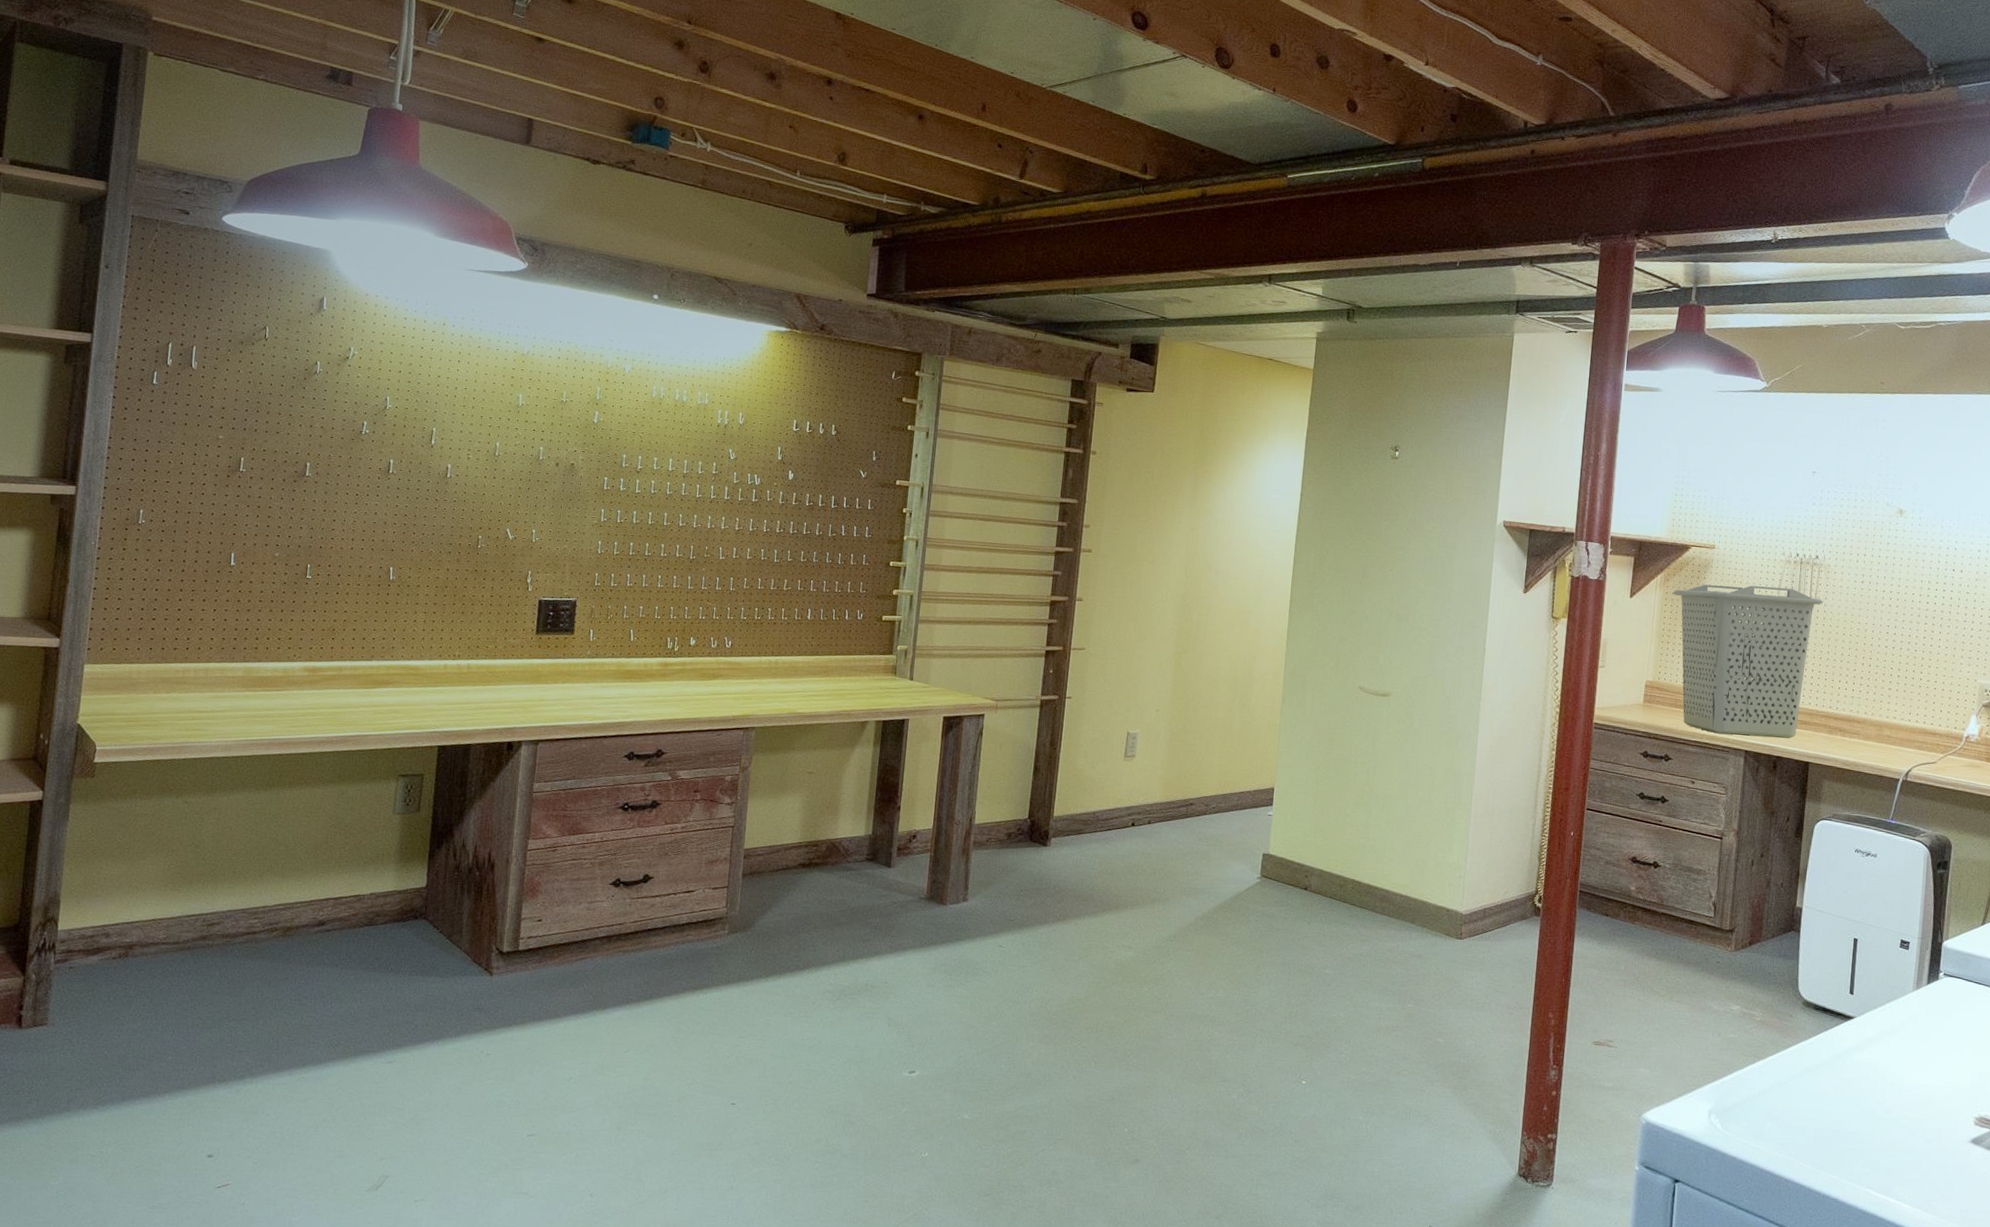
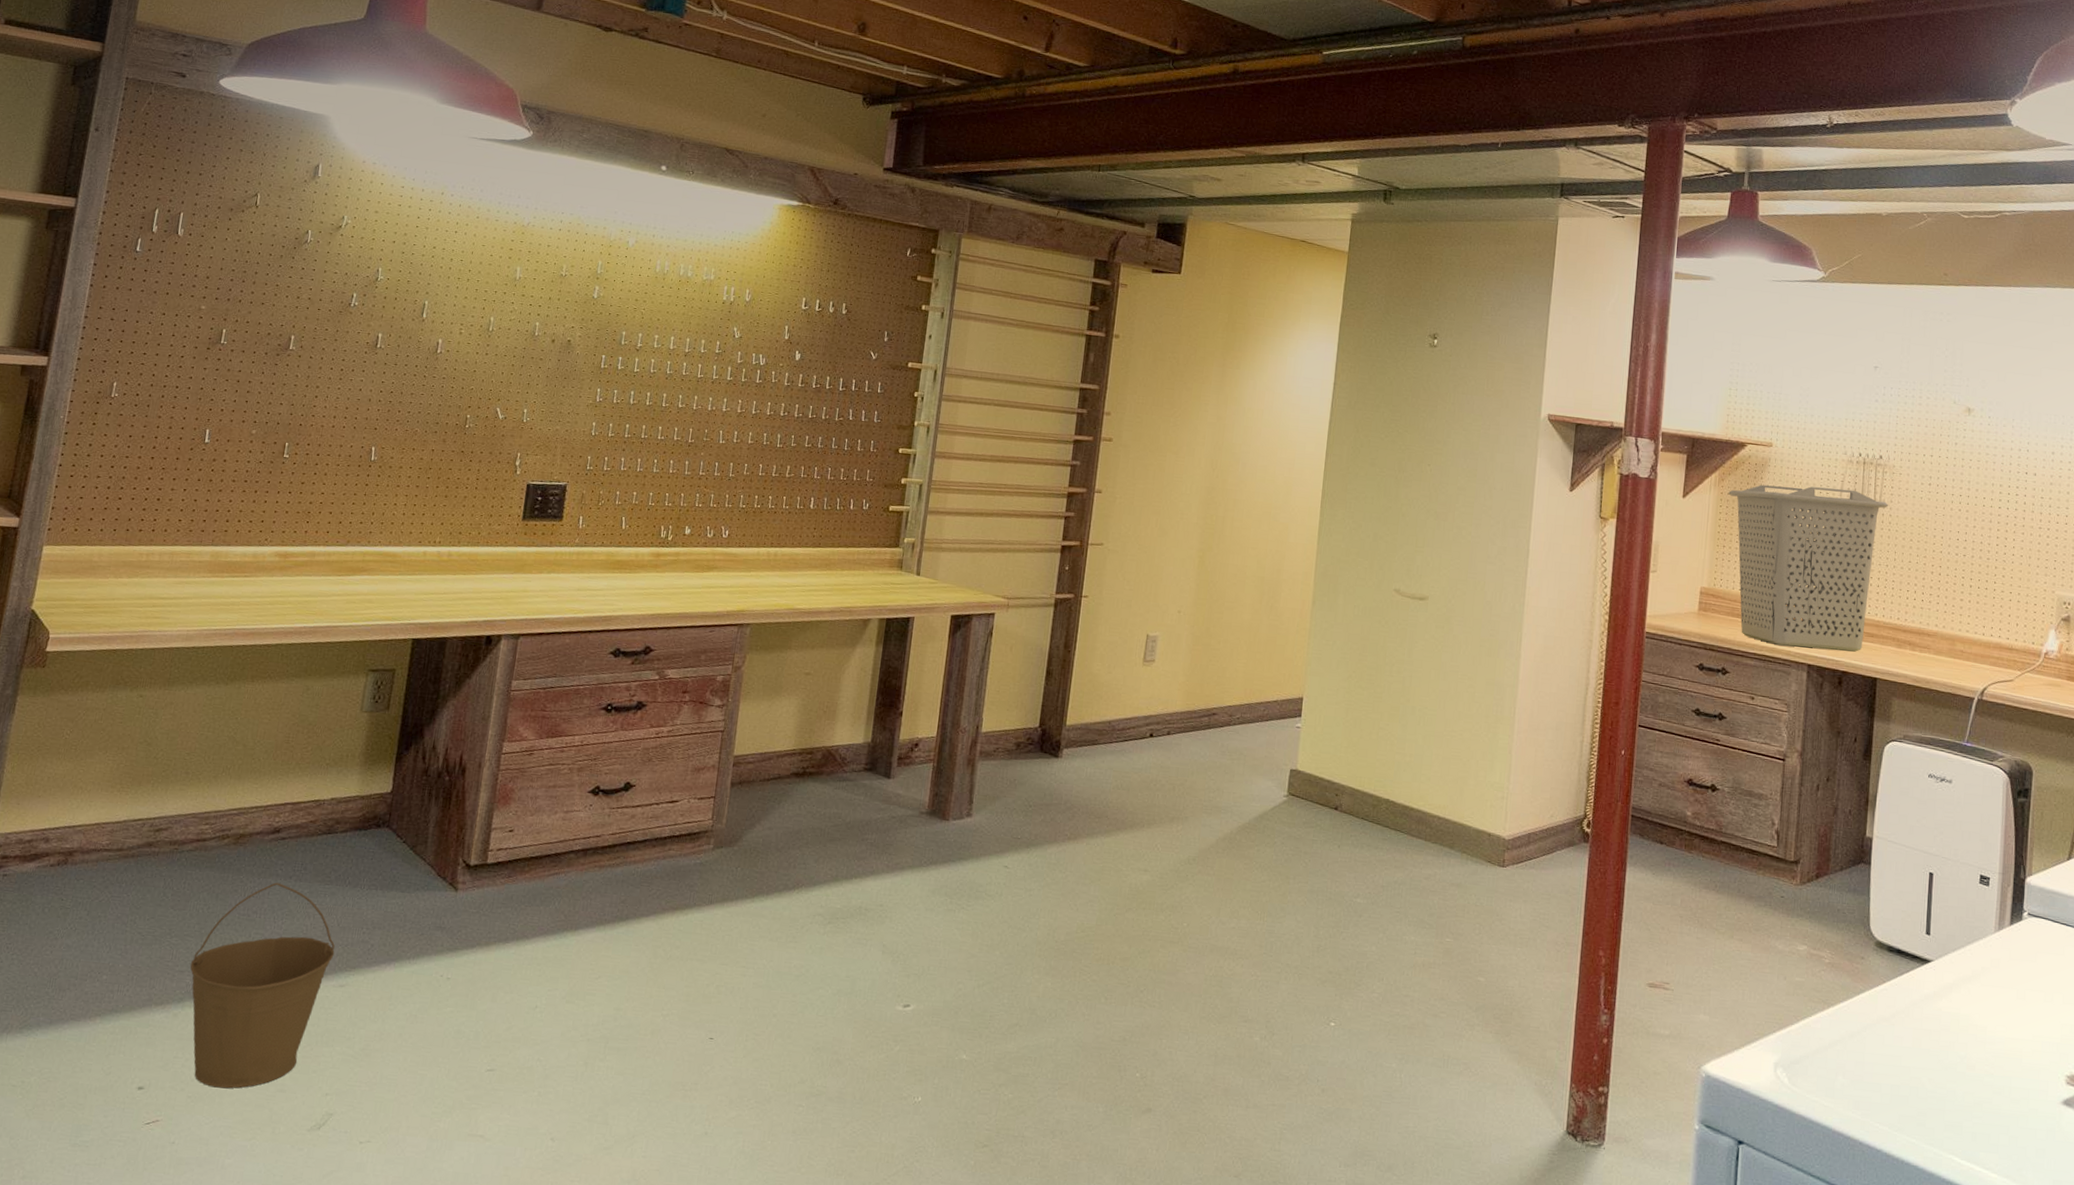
bucket: none [248,970,382,1155] -> present [190,882,335,1089]

